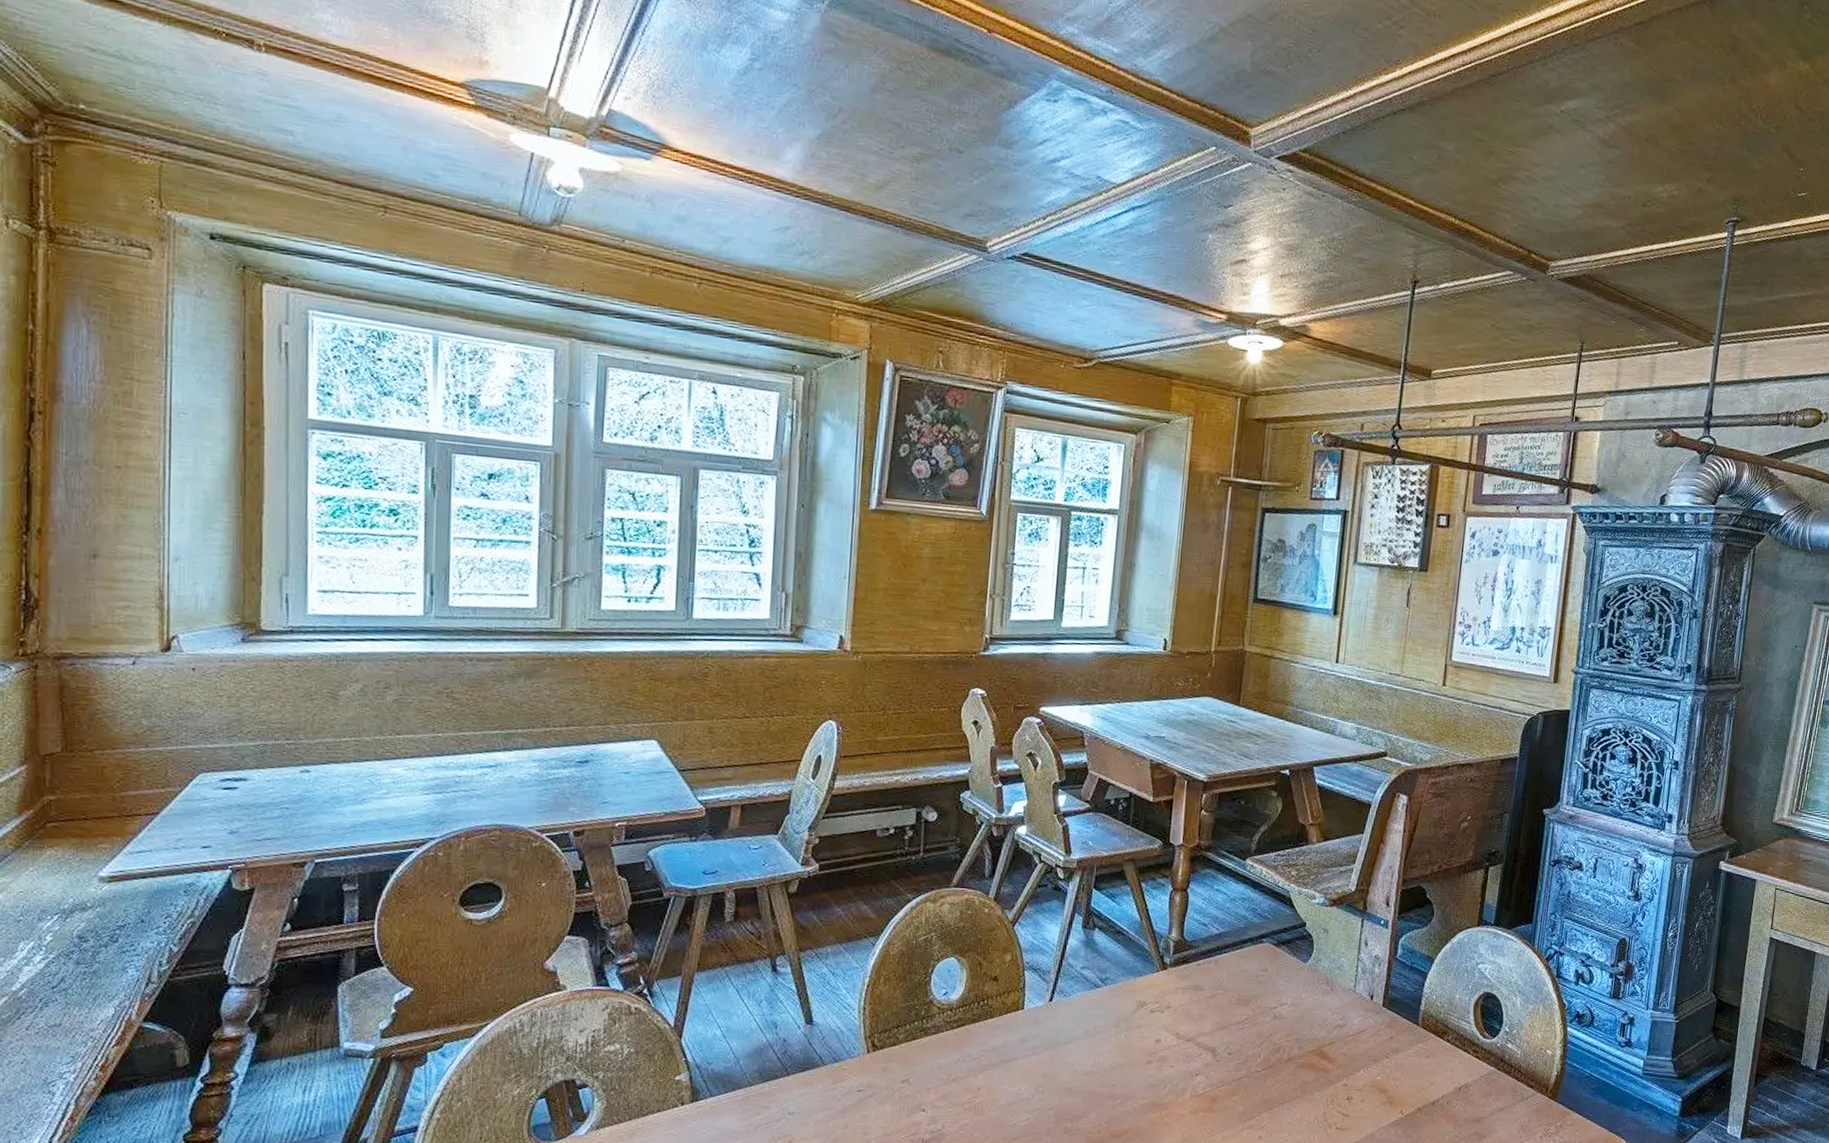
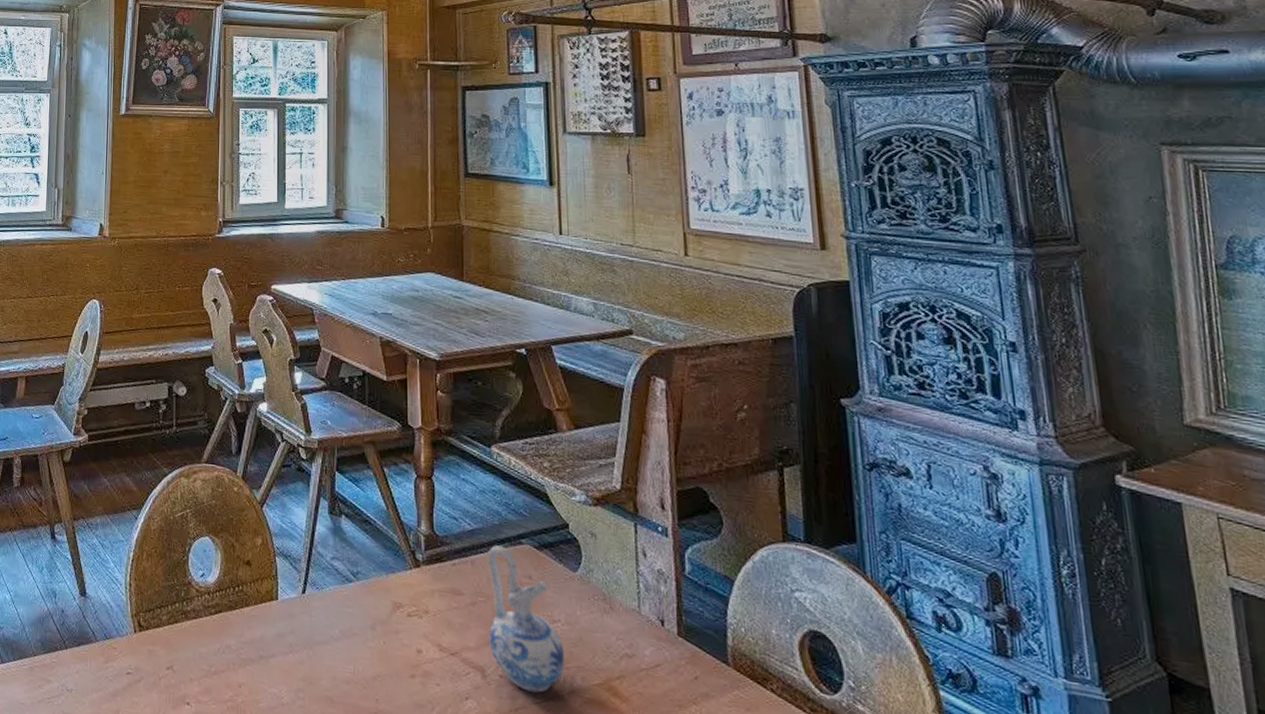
ceramic pitcher: none [1222,945,1287,1063] -> present [487,545,564,693]

